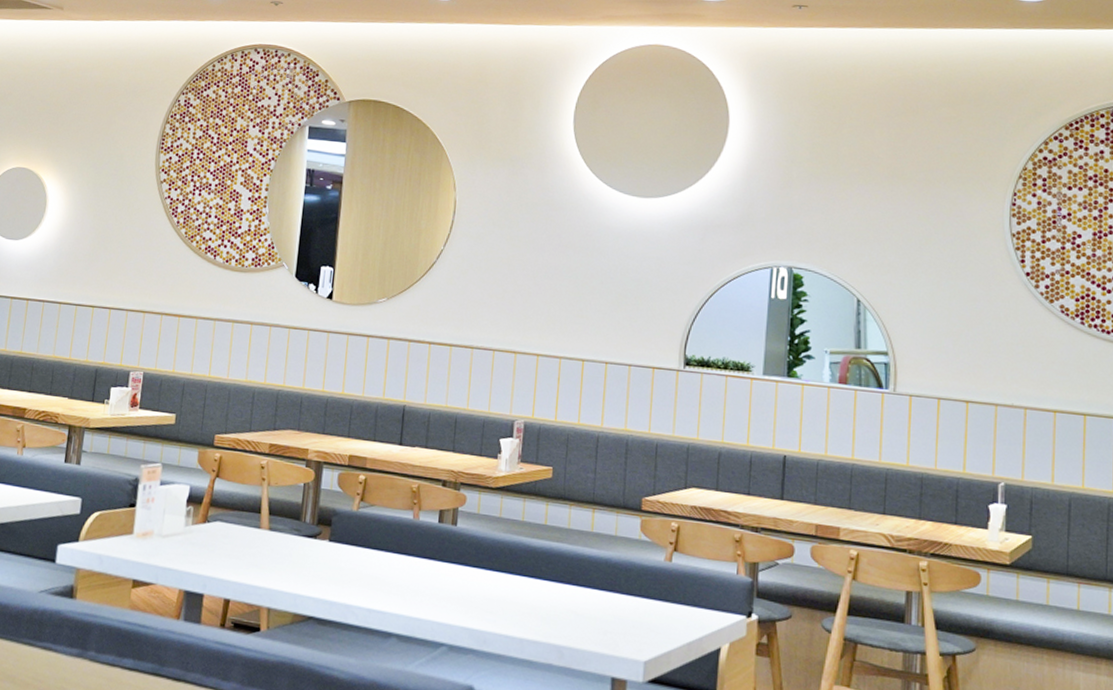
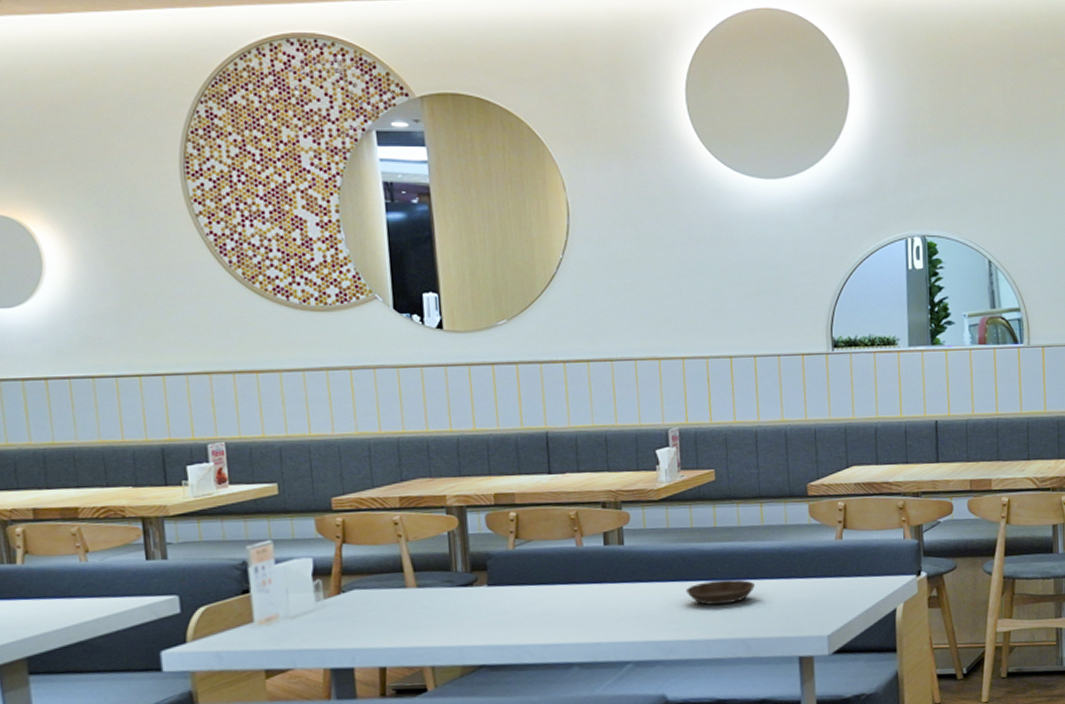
saucer: none [508,578,578,606] -> present [685,579,756,605]

